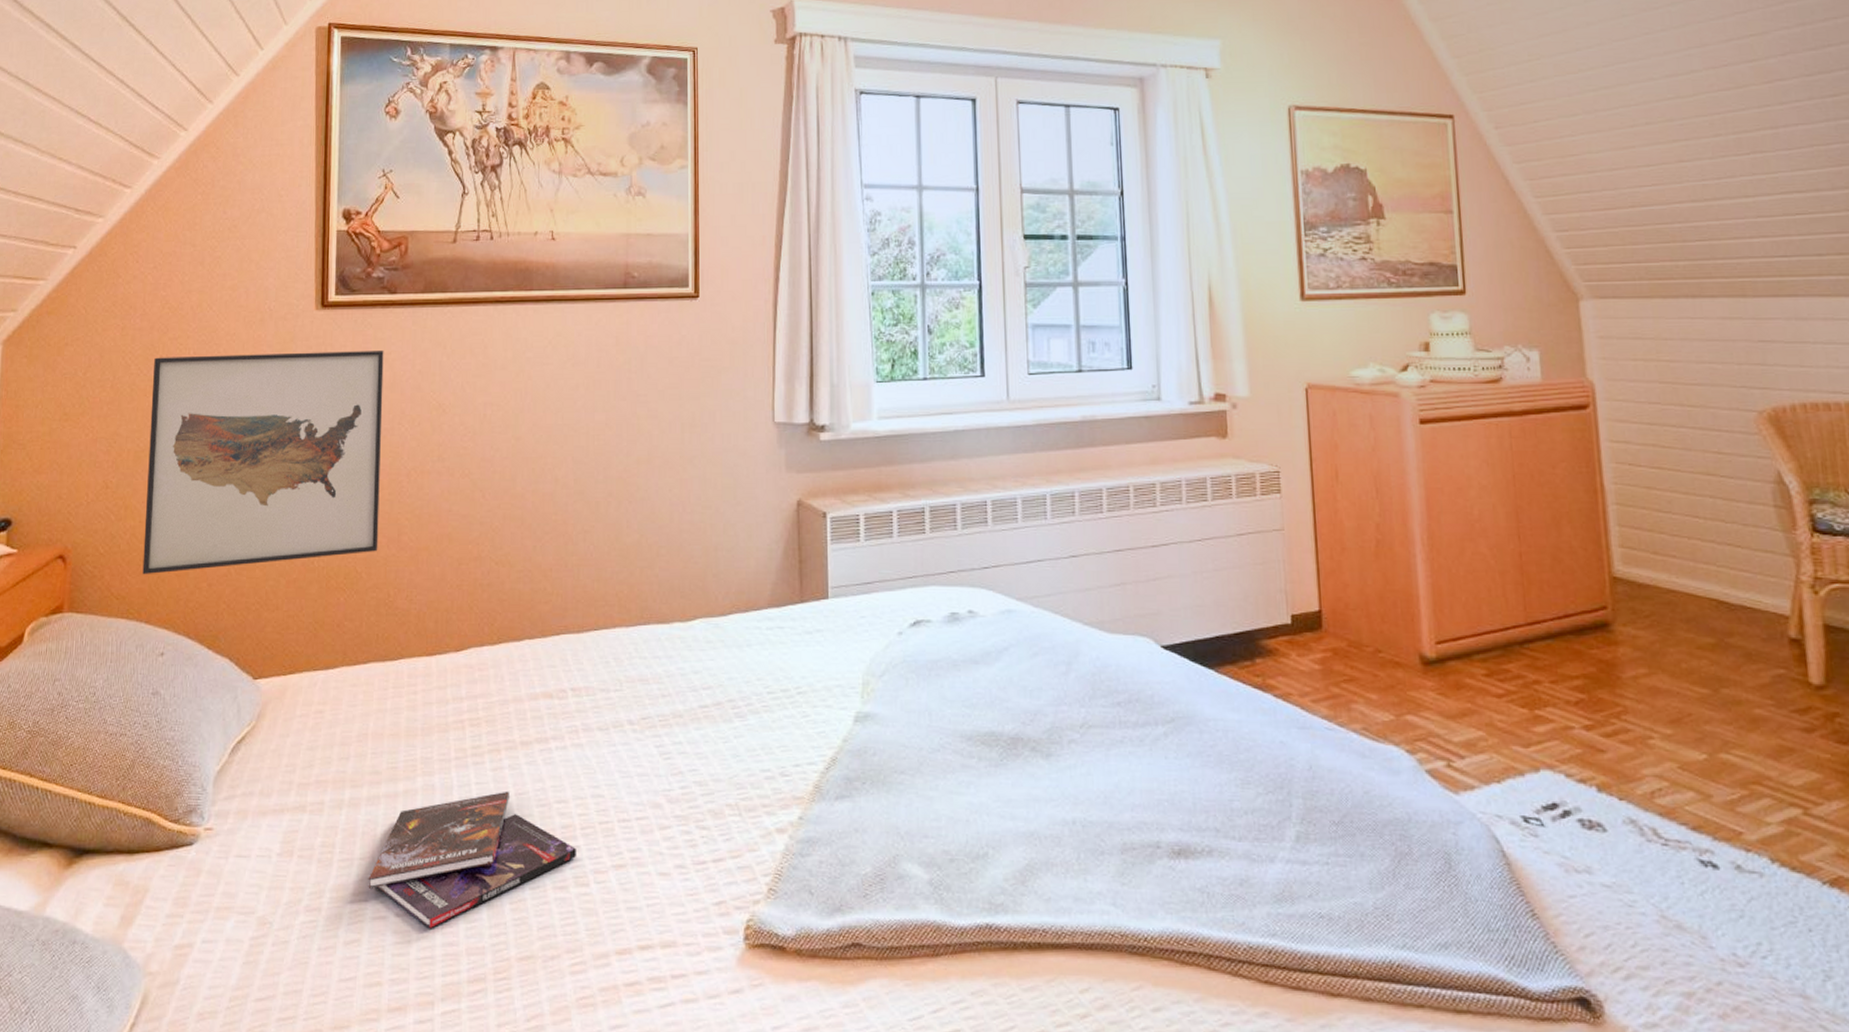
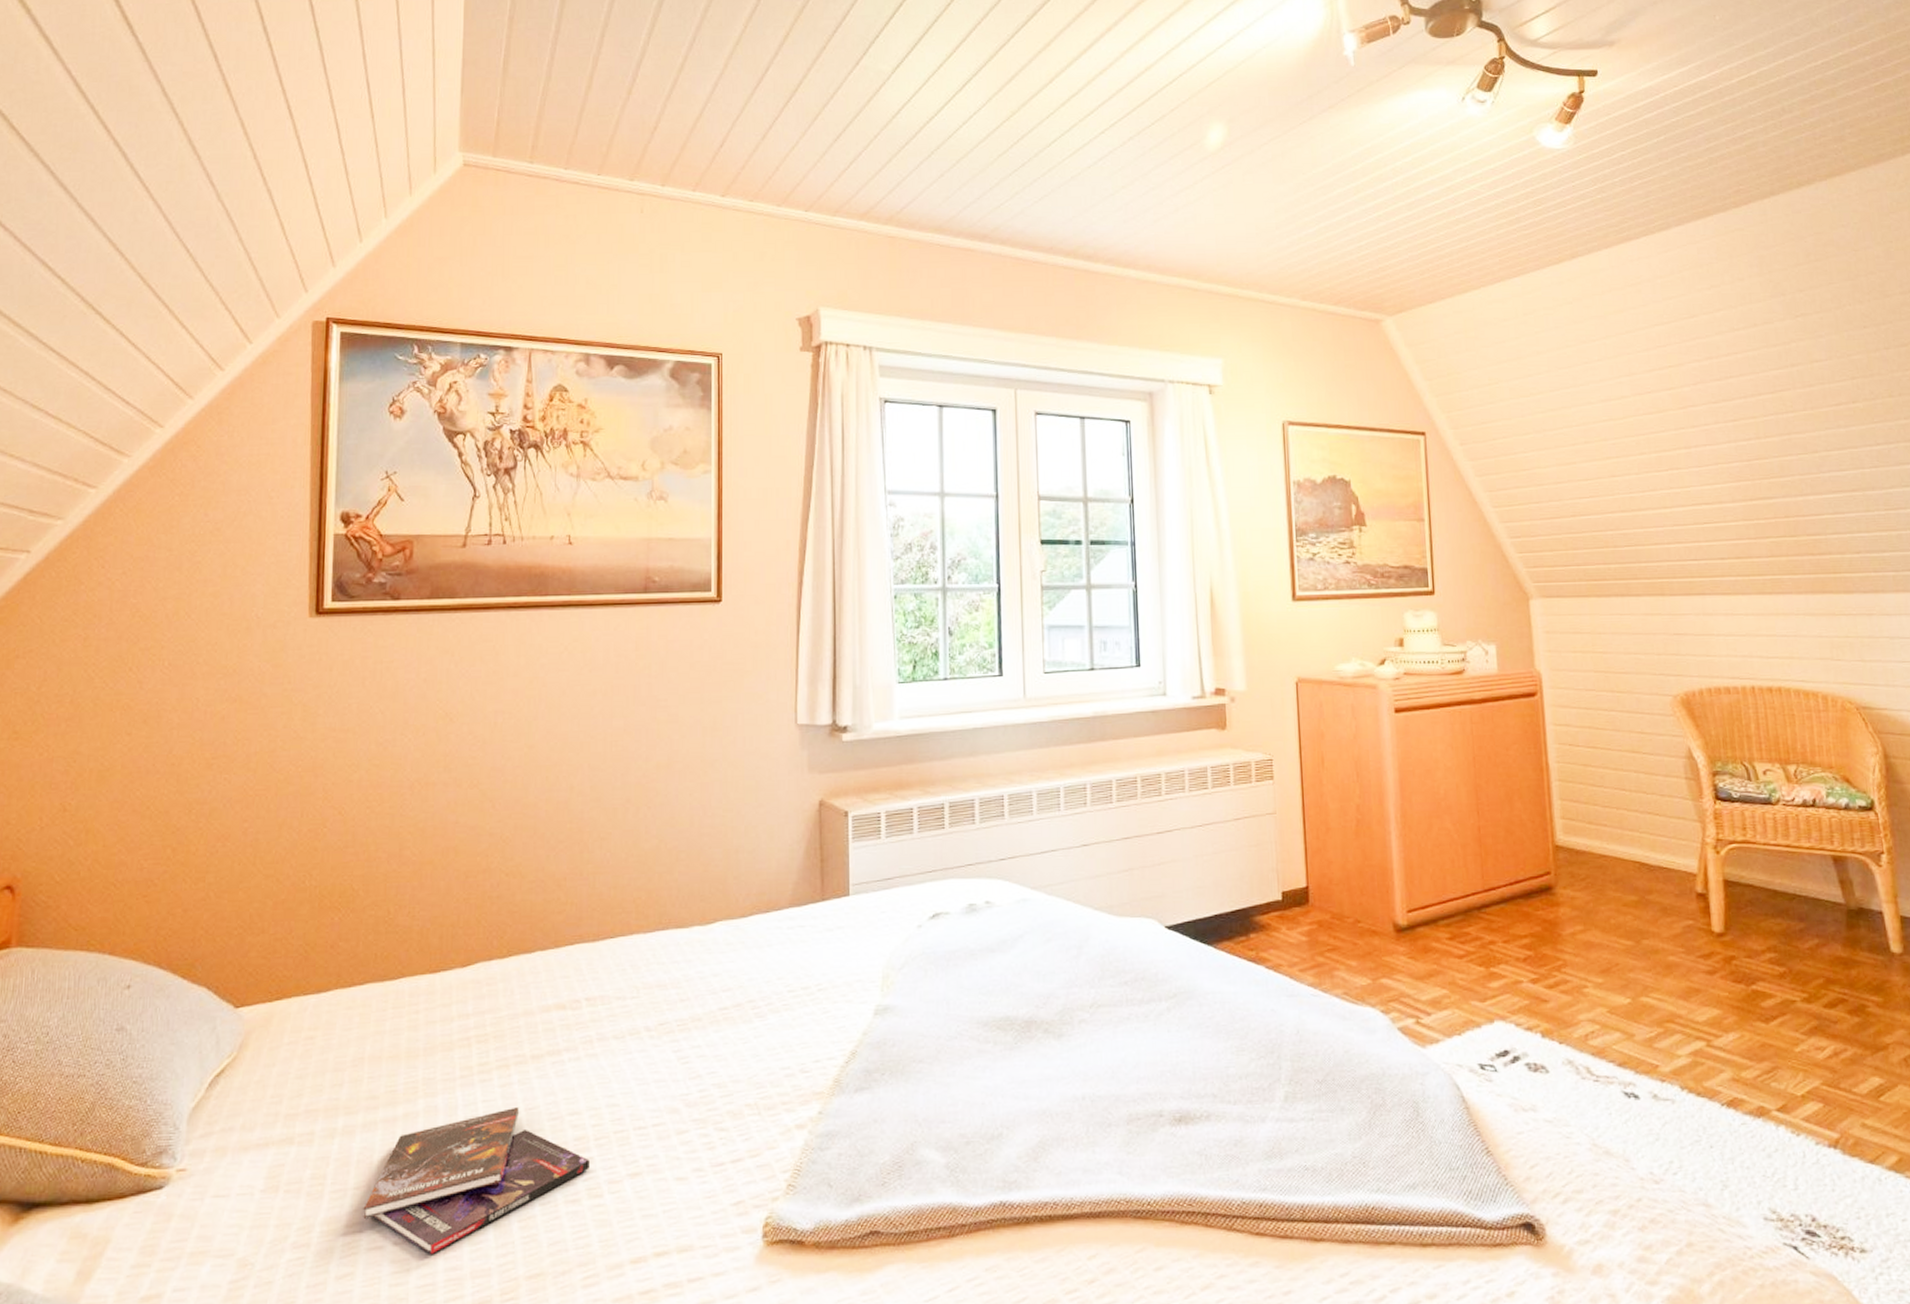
wall art: present [142,351,384,575] -> none [106,659,386,903]

